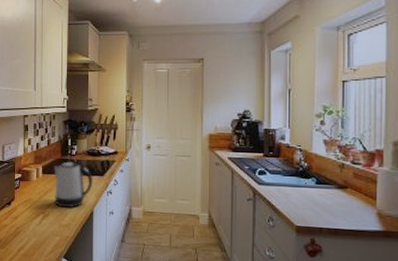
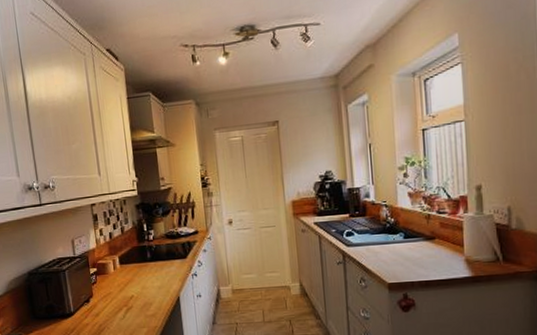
kettle: present [54,161,93,208] -> none [131,247,176,298]

